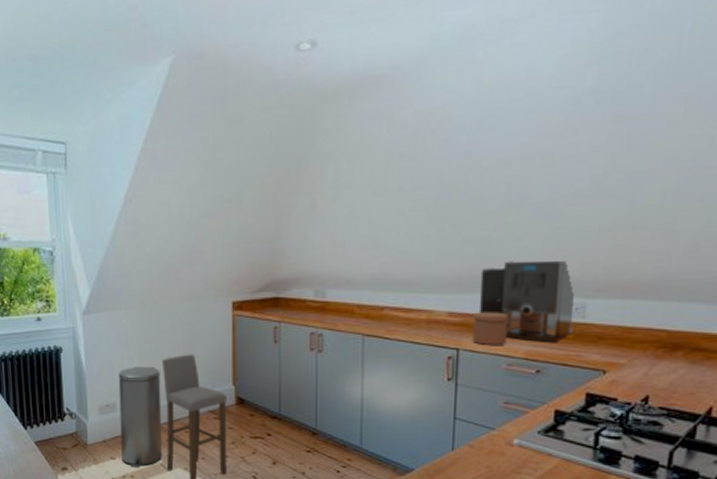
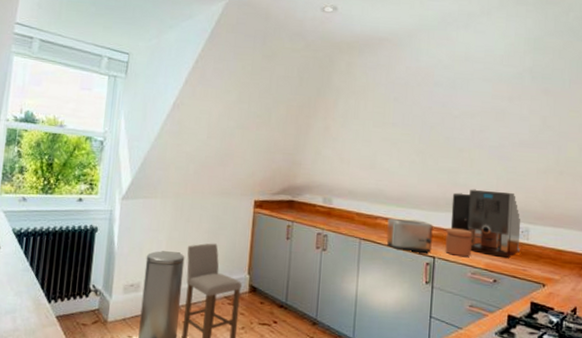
toaster: none [396,306,457,345] -> present [386,218,434,253]

